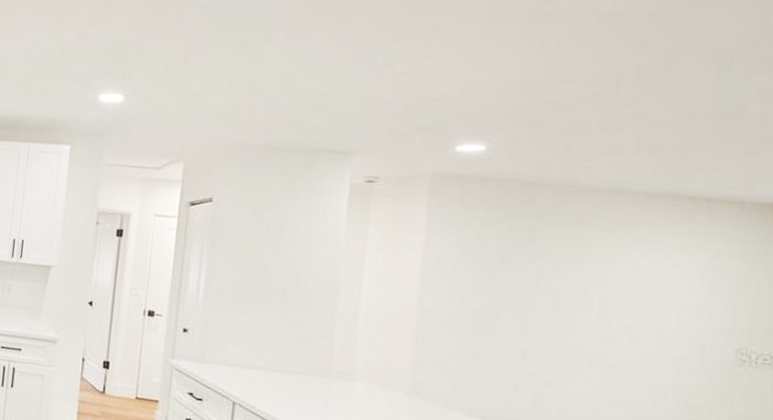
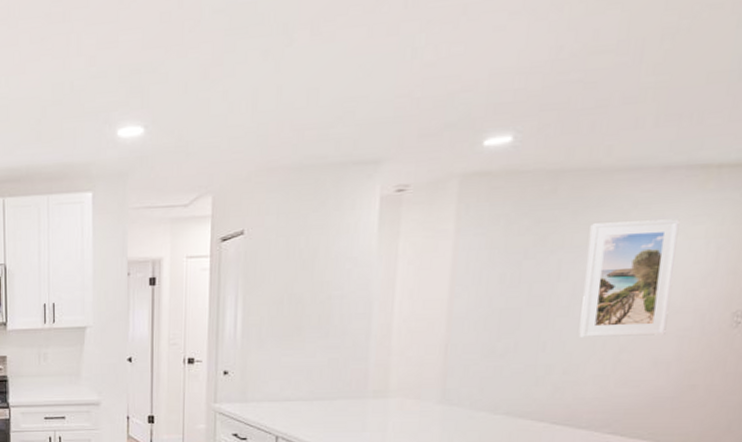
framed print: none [561,238,669,362] -> present [578,219,680,337]

